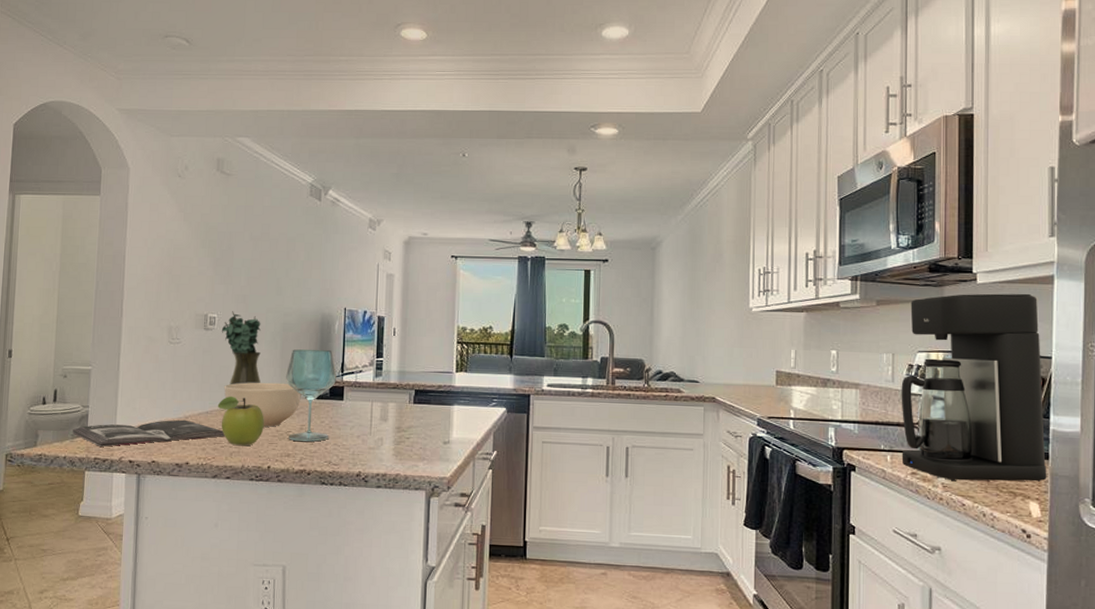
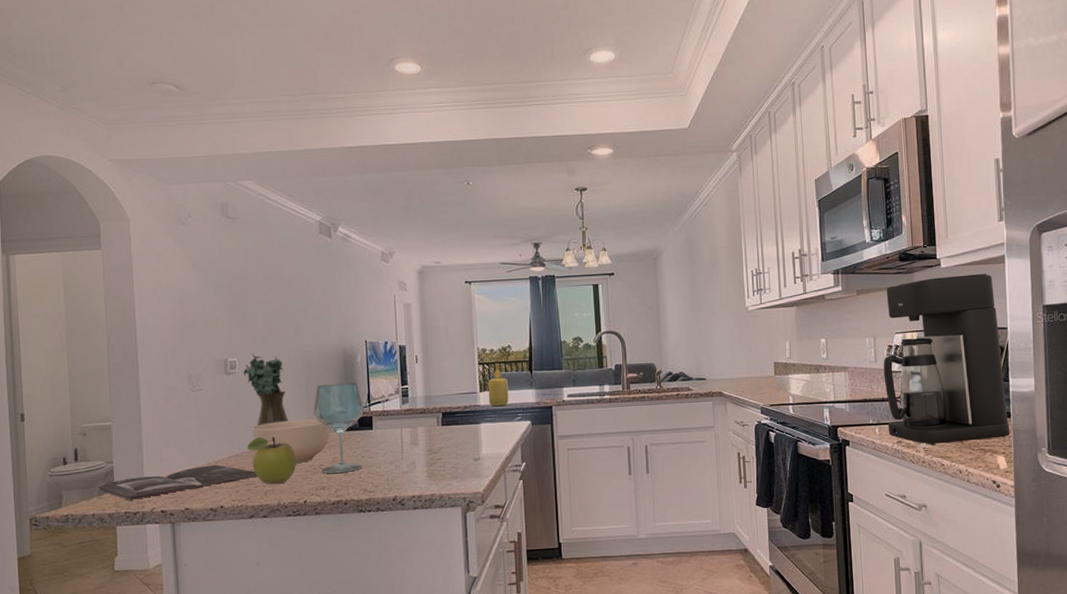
soap dispenser: none [464,343,487,390] -> present [488,363,510,407]

